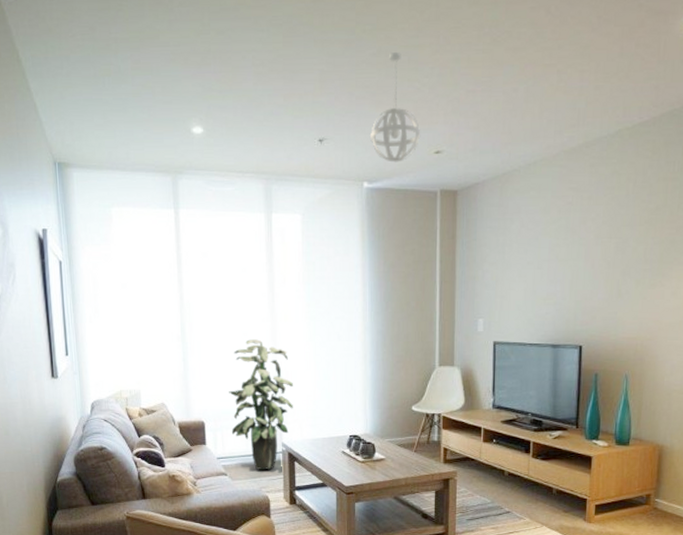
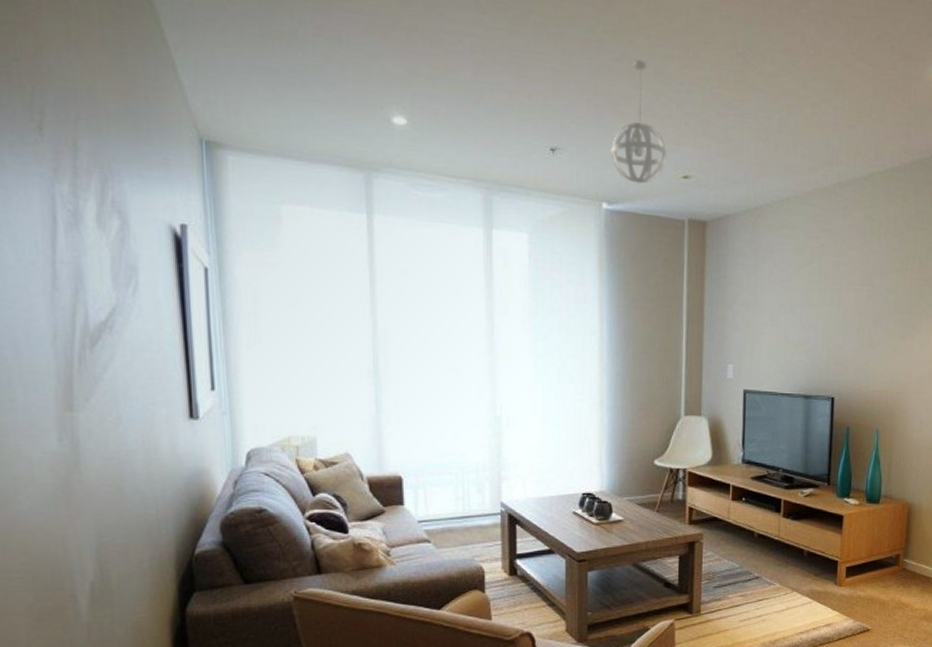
indoor plant: present [229,339,293,470] -> none [435,378,515,535]

